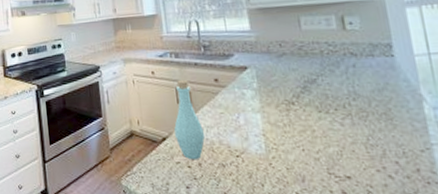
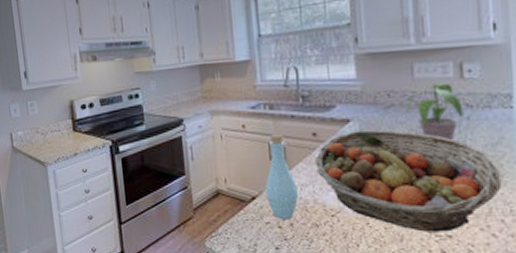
fruit basket: none [218,76,393,173] -> present [315,130,502,232]
potted plant: none [296,34,350,90] -> present [406,83,464,145]

